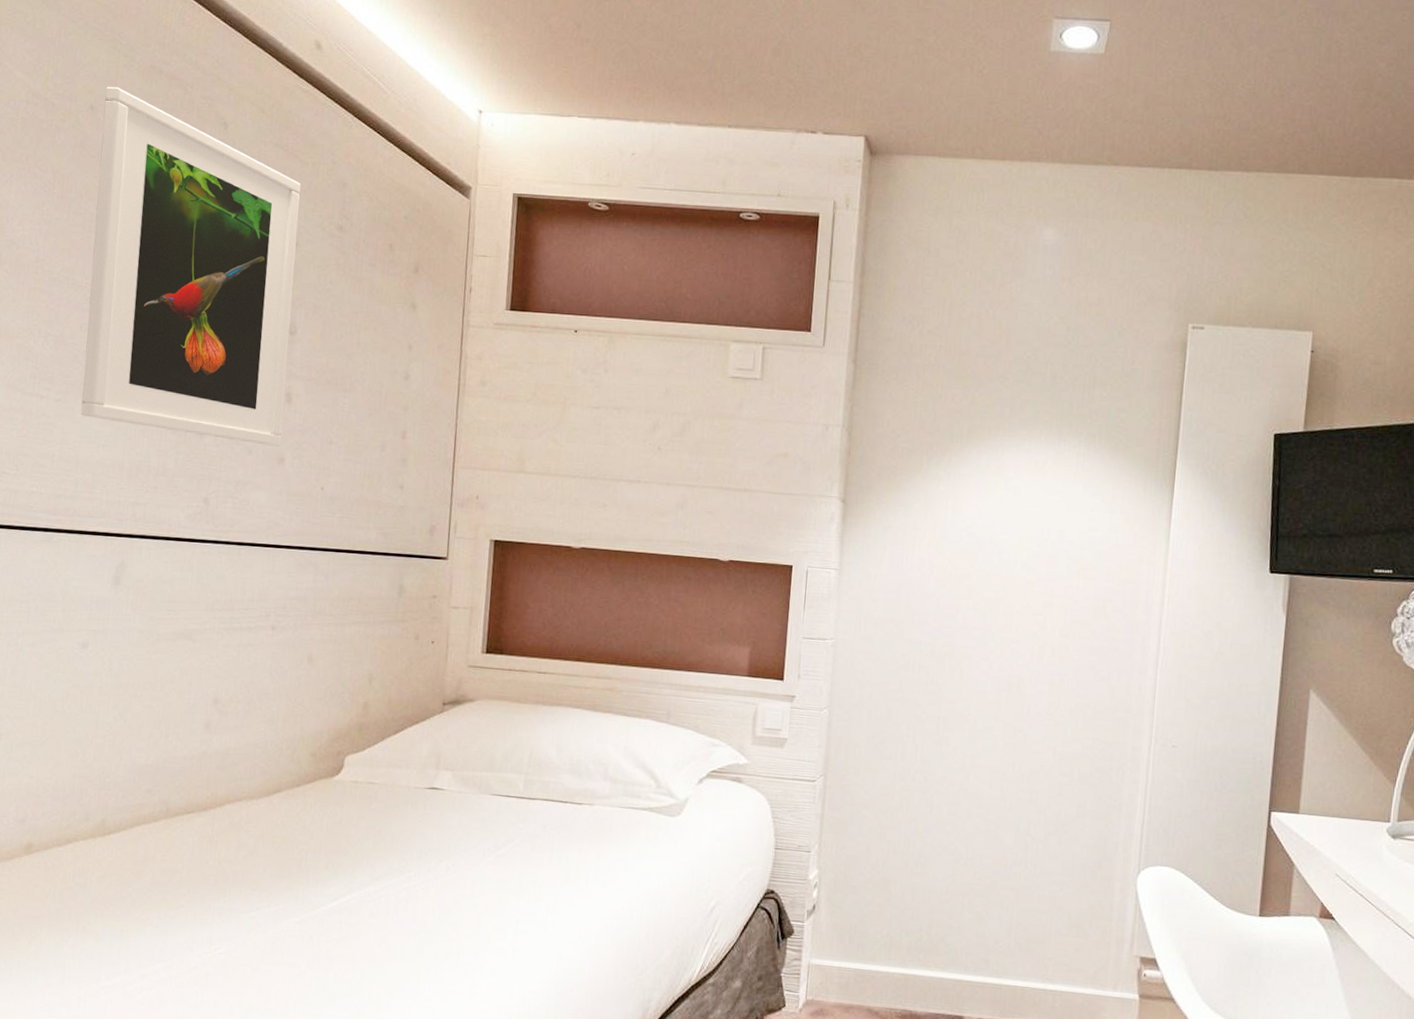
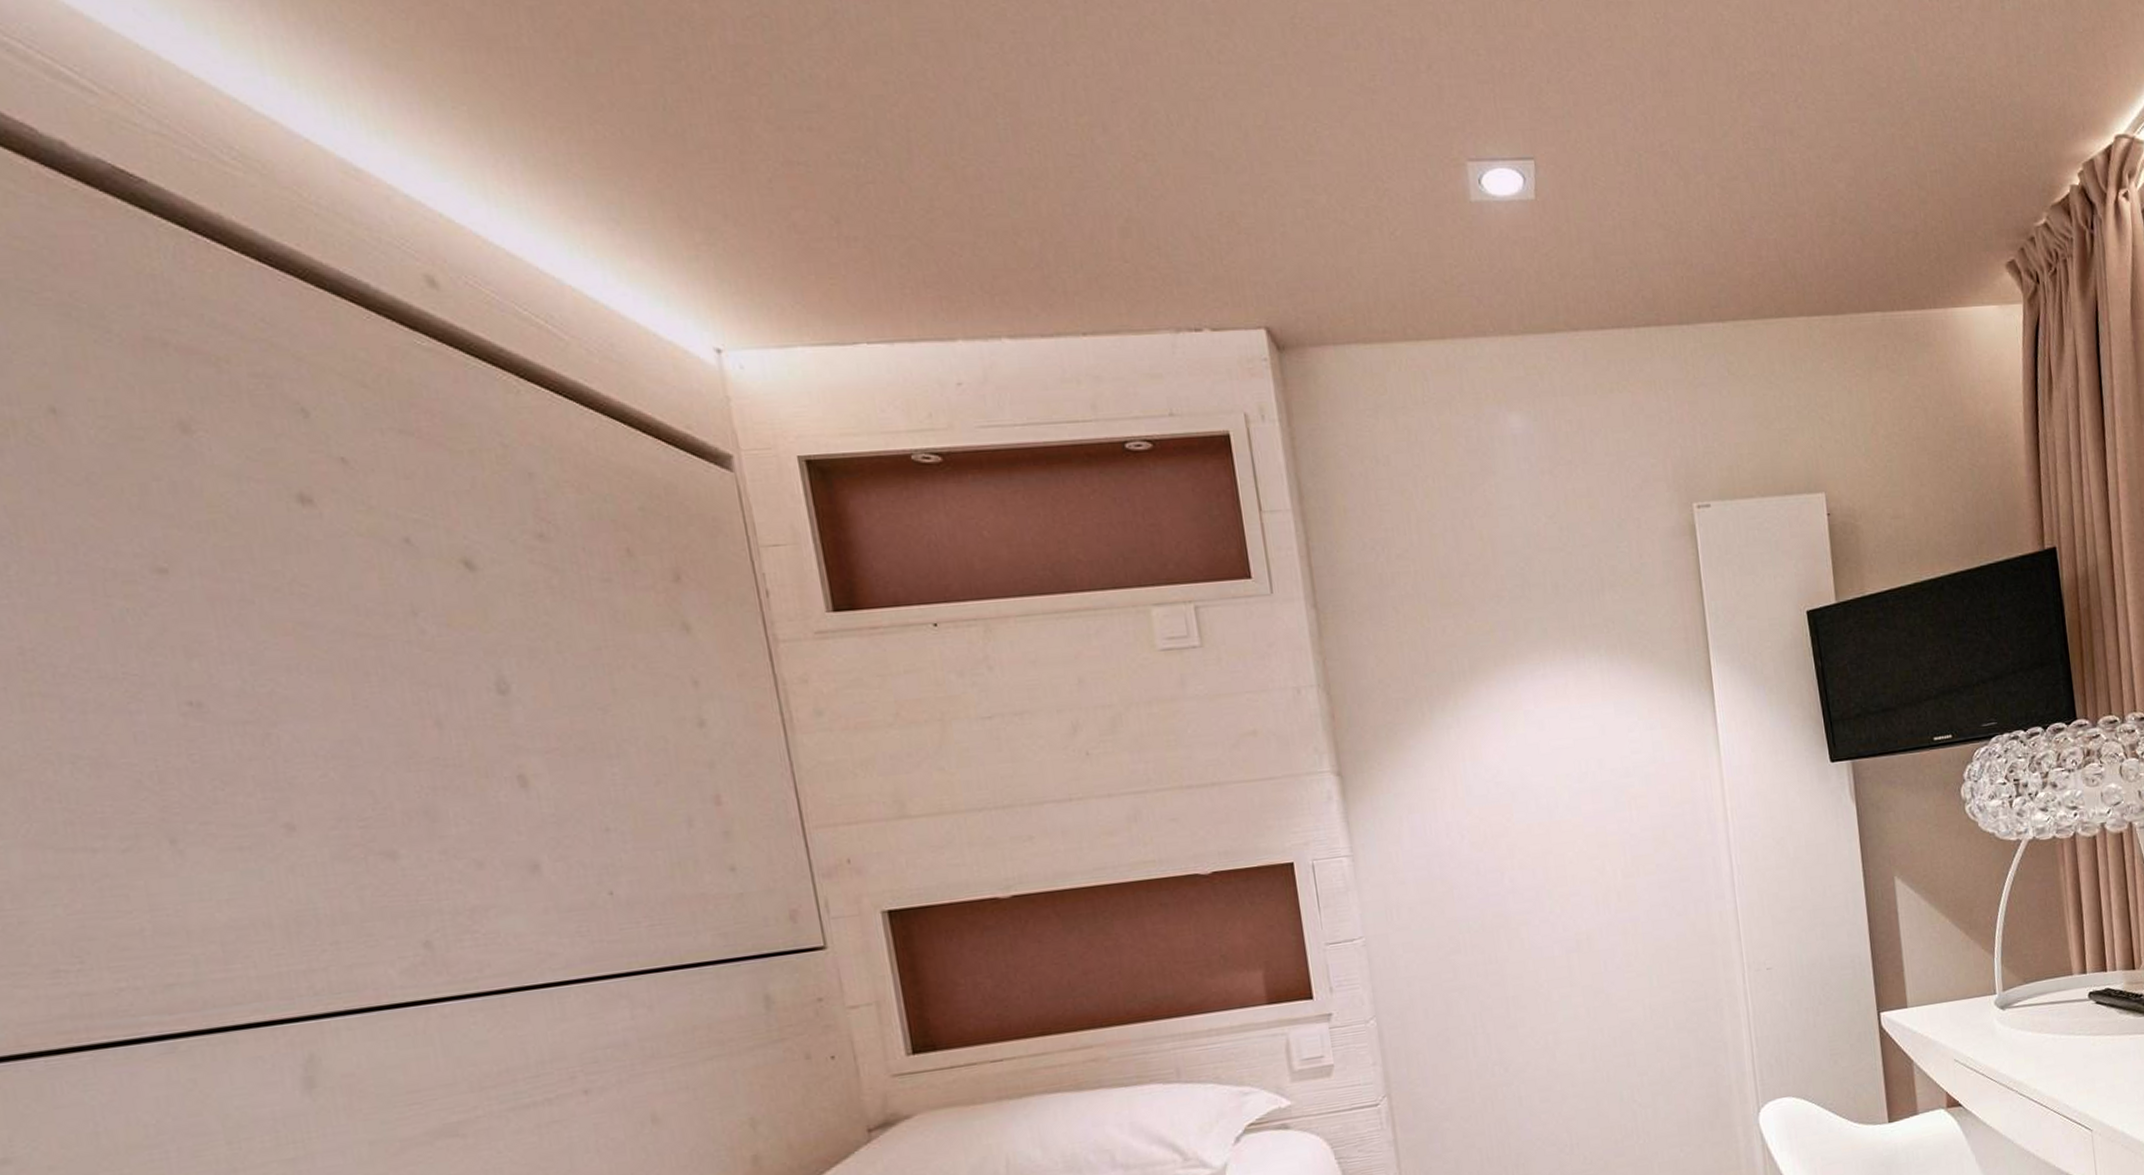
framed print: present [81,86,301,446] -> none [69,374,529,866]

